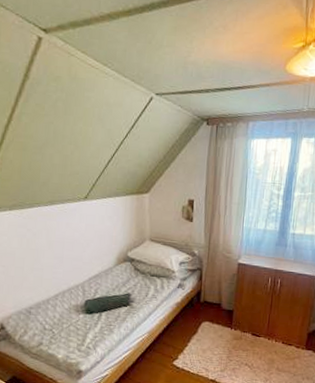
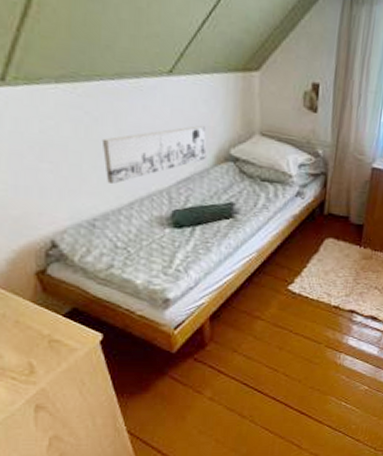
wall art: none [37,236,111,282] -> present [101,126,207,185]

